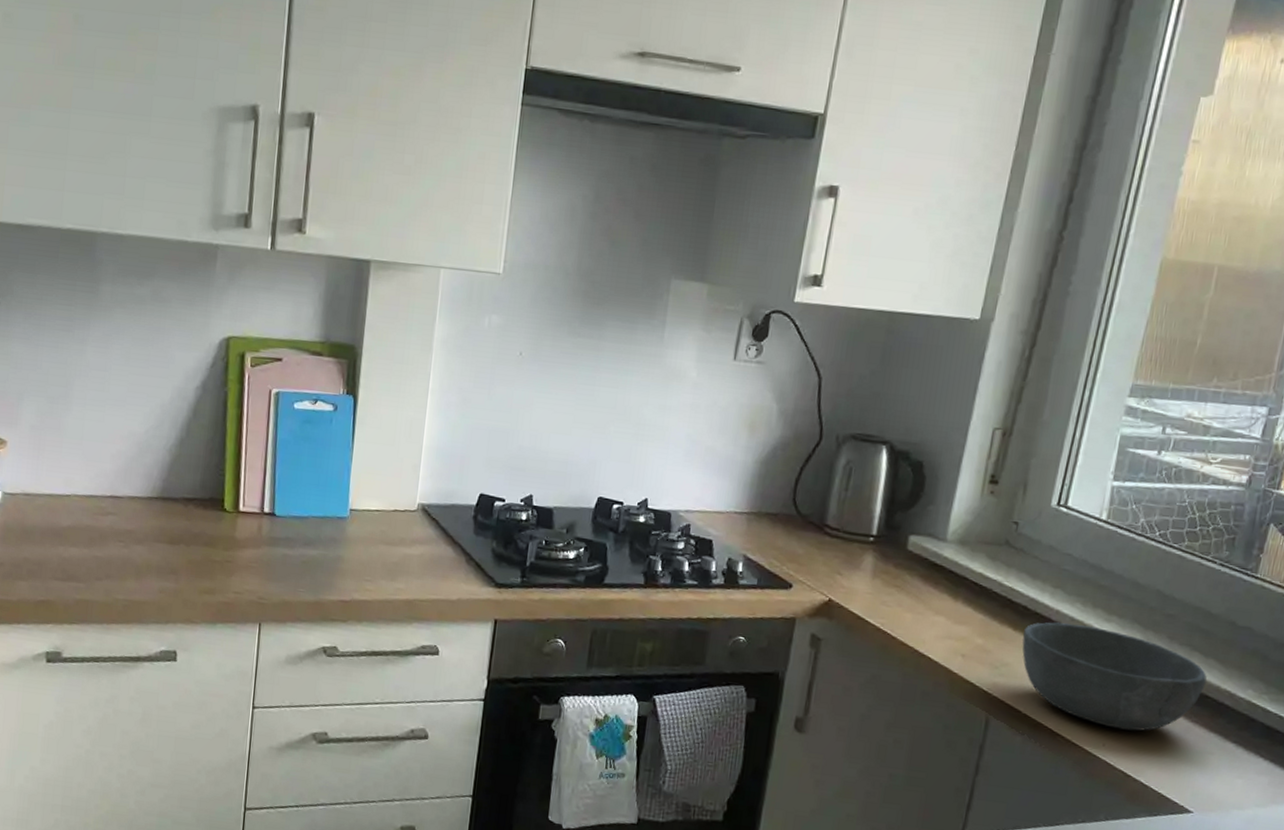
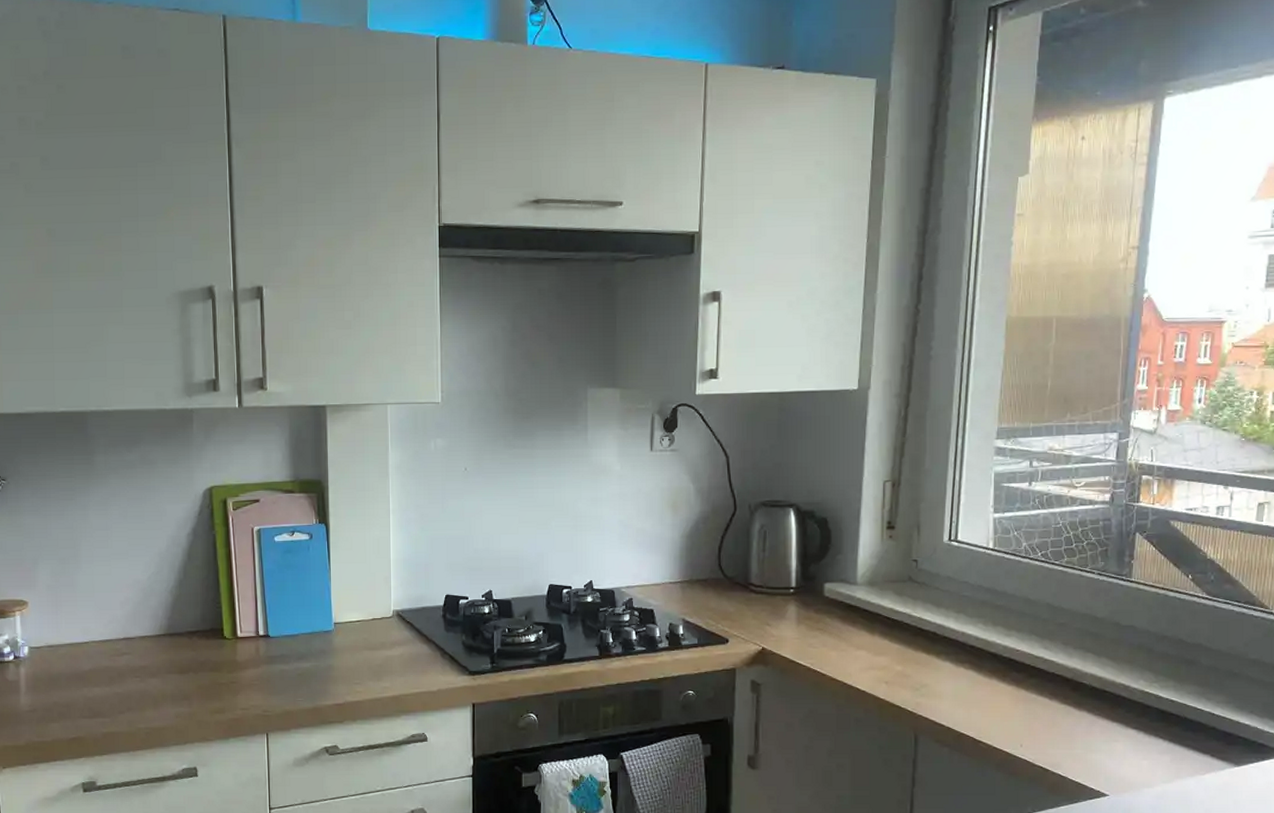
bowl: present [1022,622,1207,731] -> none [936,643,1102,730]

